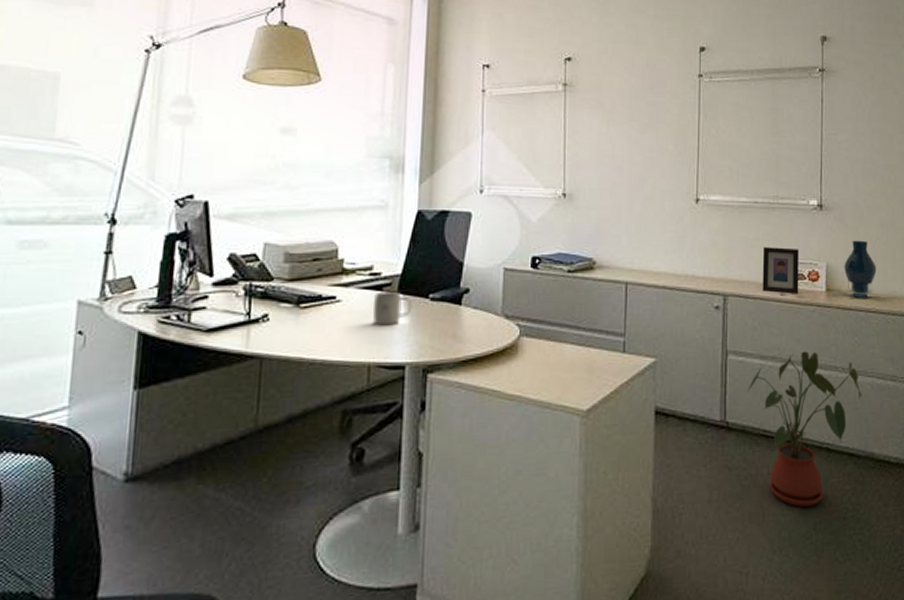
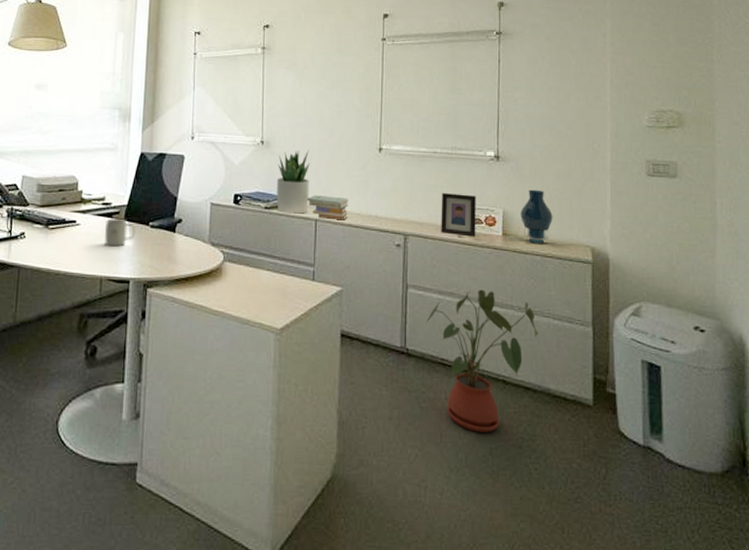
planter: none [581,202,619,277] -> present [277,149,310,214]
books: none [615,253,662,282] -> present [306,194,348,221]

